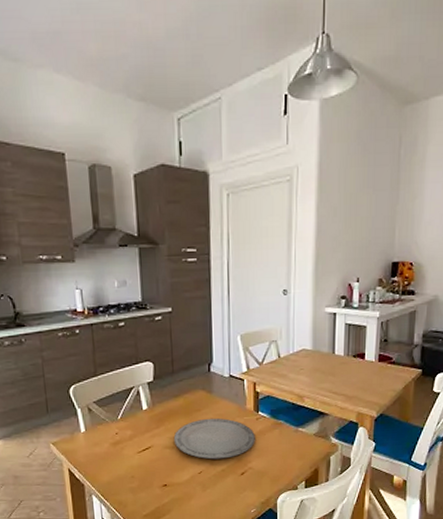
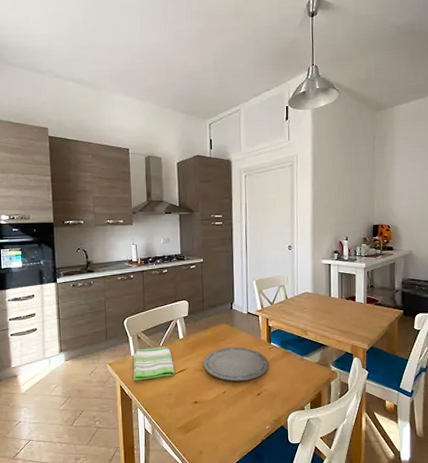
dish towel: none [84,420,138,463] -> present [133,346,175,381]

